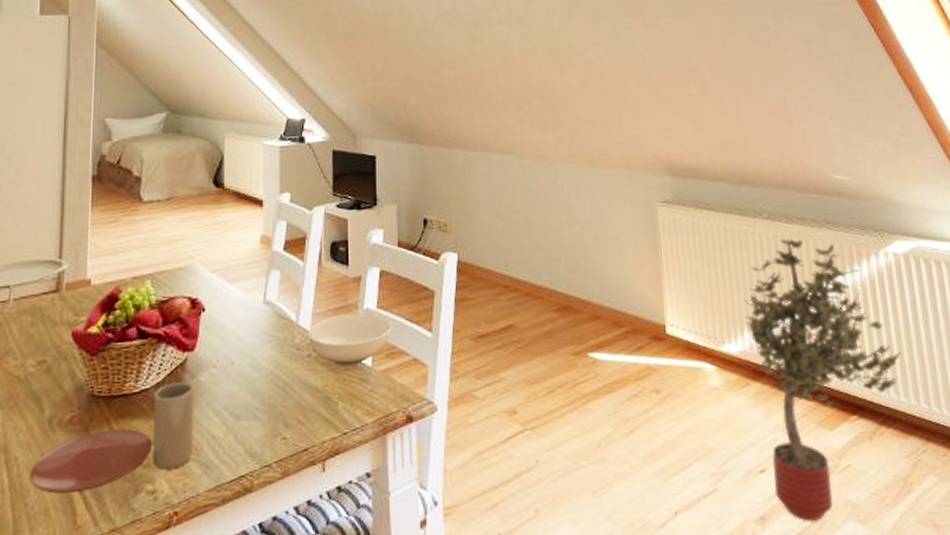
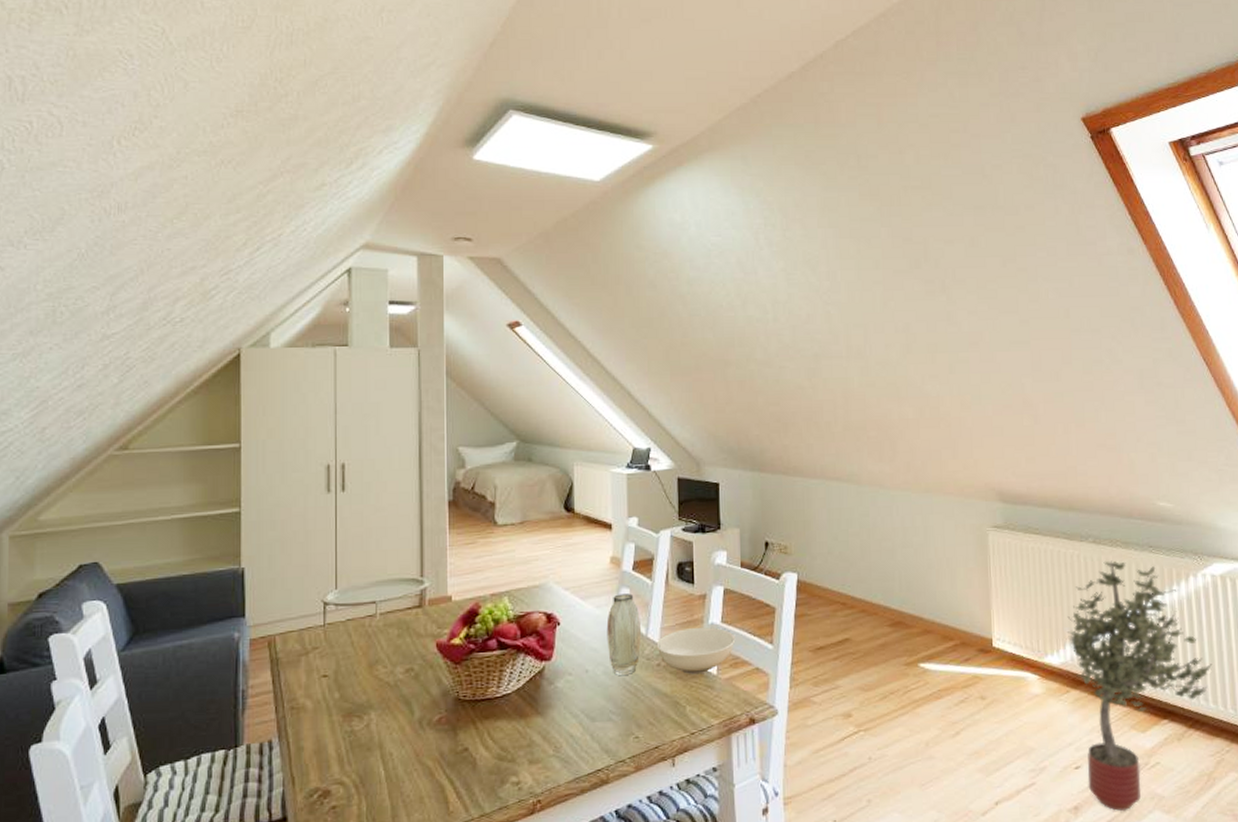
plate: present [29,429,153,494] -> none [403,728,516,785]
mug: present [152,382,194,470] -> none [514,688,554,764]
vase: none [254,276,291,367] -> present [606,594,641,675]

